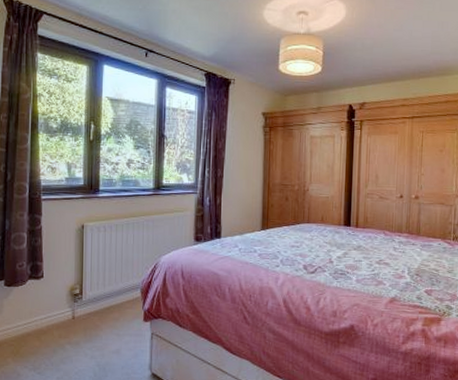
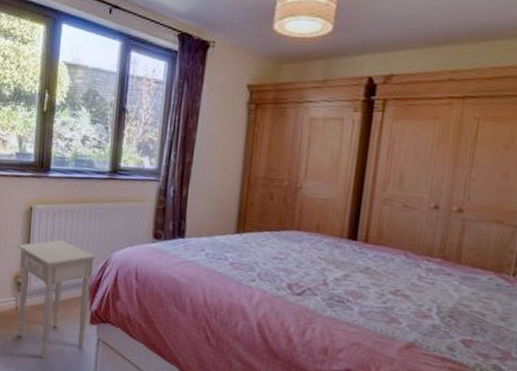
nightstand: none [71,252,146,360] -> present [17,240,96,360]

